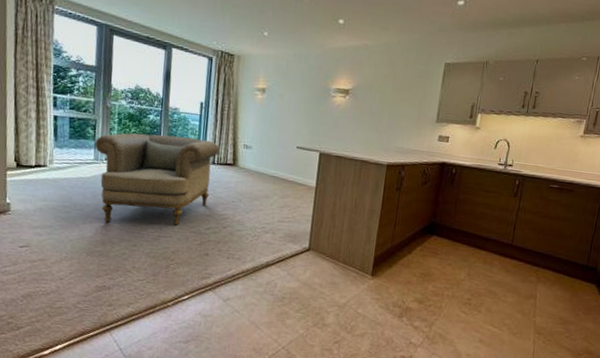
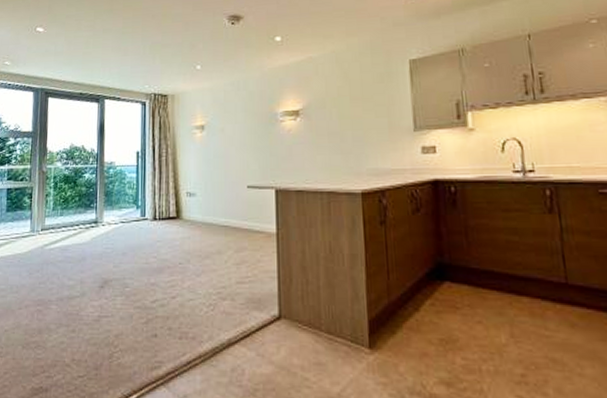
armchair: present [95,133,220,225] -> none [31,193,161,305]

